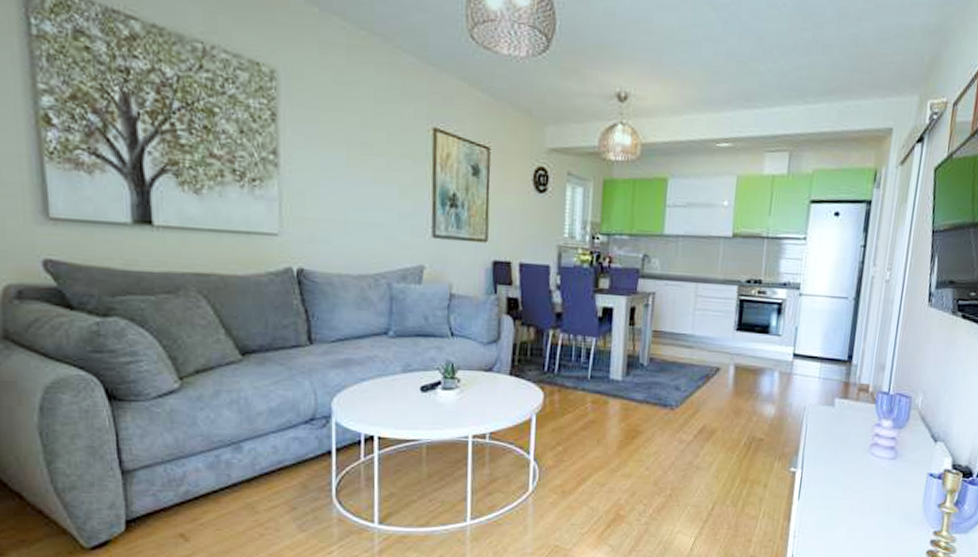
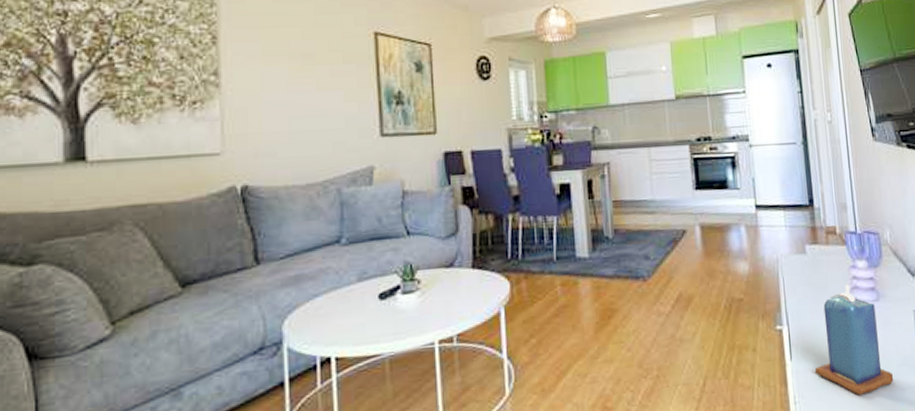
candle: none [819,440,893,539] -> present [815,284,893,395]

